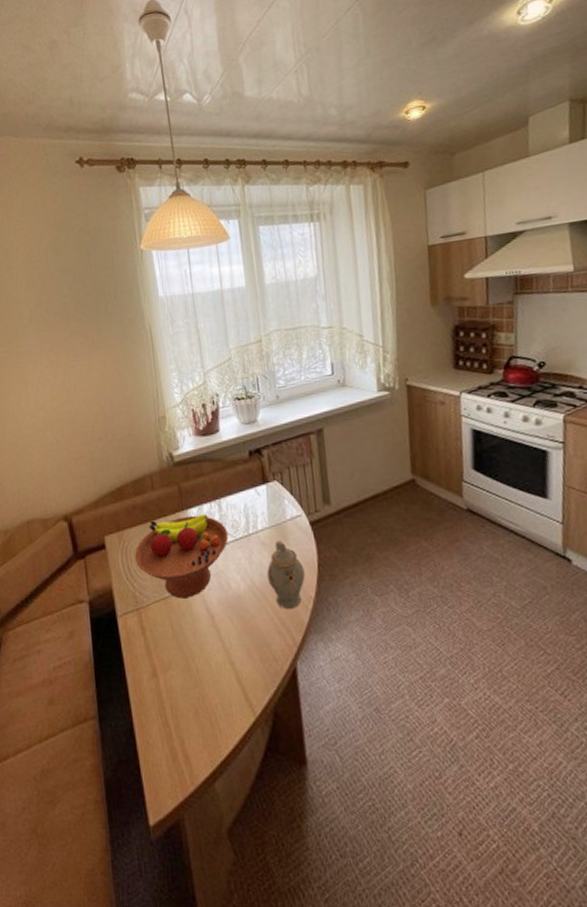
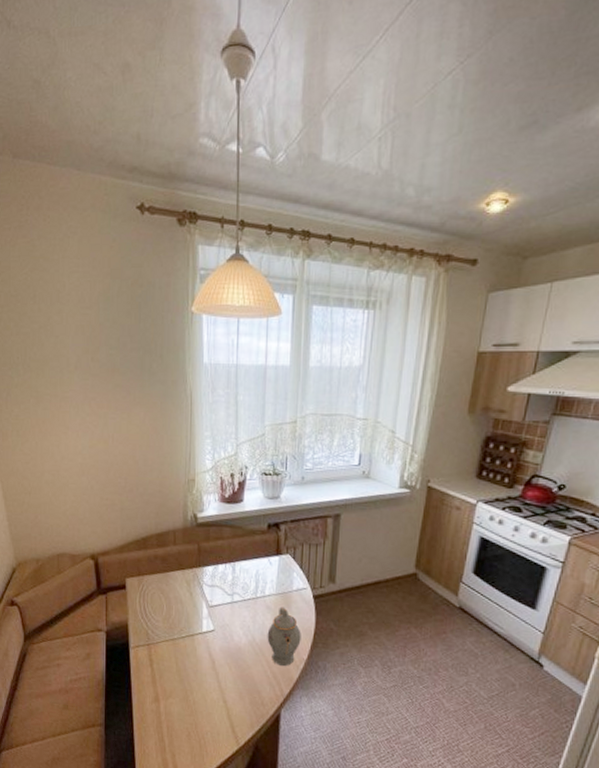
fruit bowl: present [135,514,229,599] -> none [152,571,238,643]

